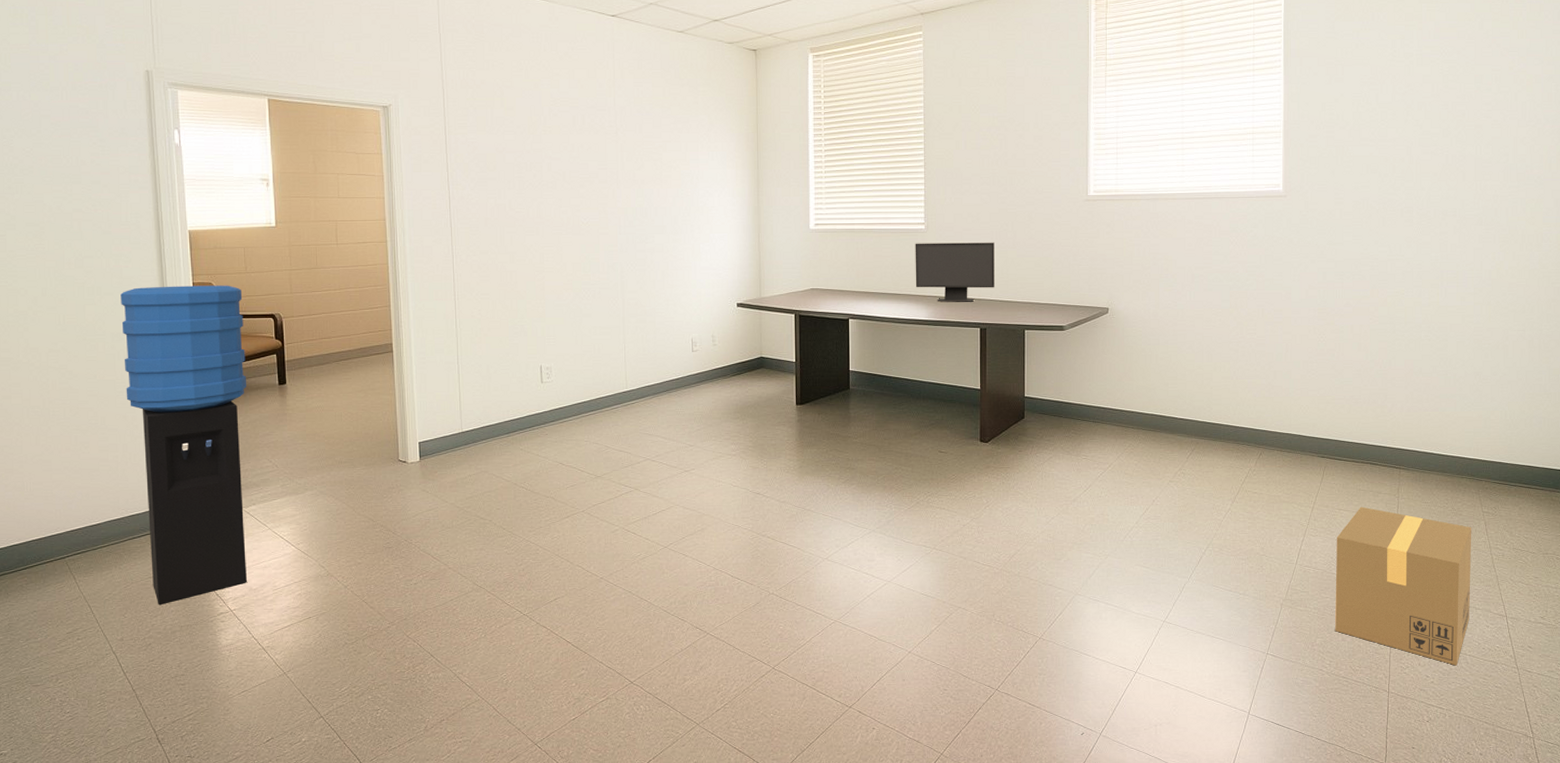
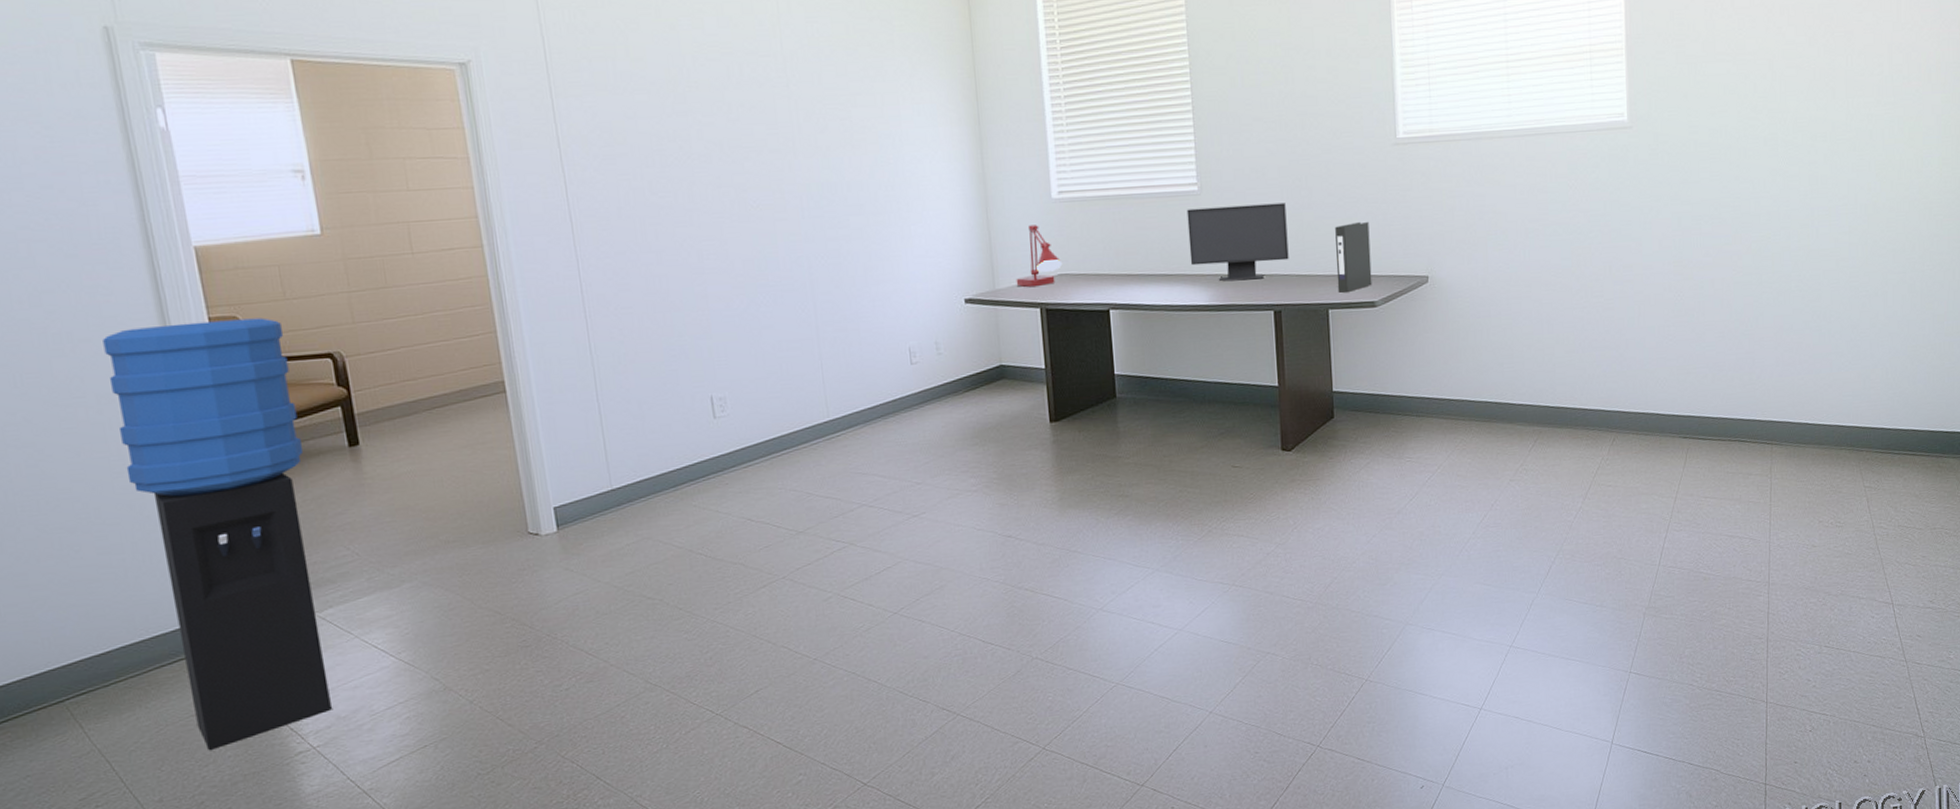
desk lamp: none [777,249,815,298] -> present [1016,225,1063,288]
binder: none [1033,261,1062,317] -> present [1335,221,1372,293]
cardboard box: present [1335,506,1472,666] -> none [1703,492,1853,665]

